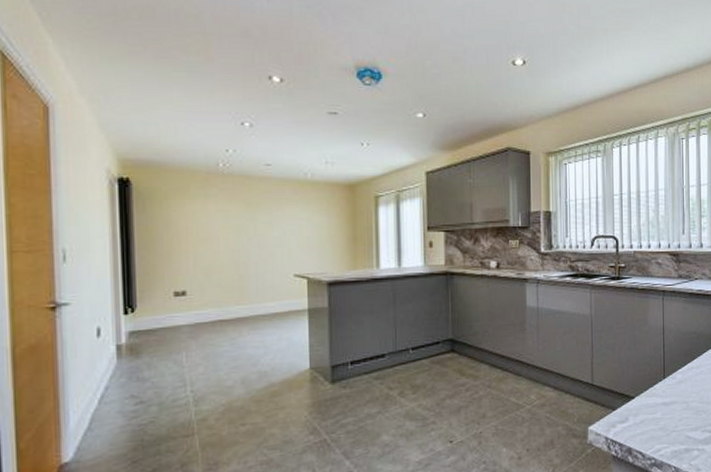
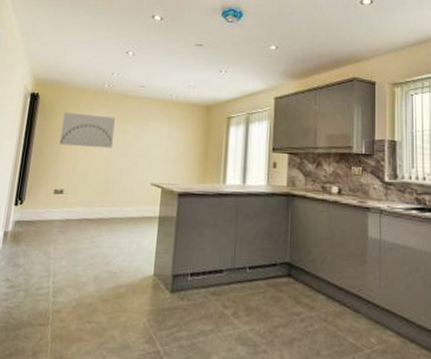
wall art: none [169,200,240,241] -> present [60,112,115,149]

